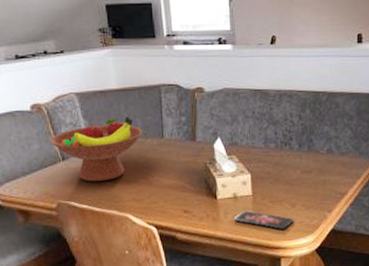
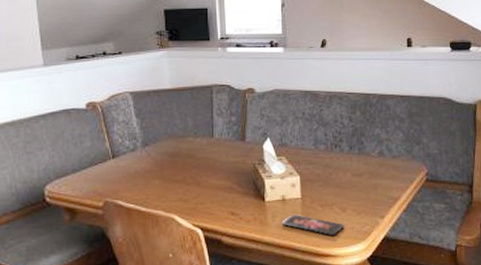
fruit bowl: present [50,116,142,182] -> none [102,115,193,181]

